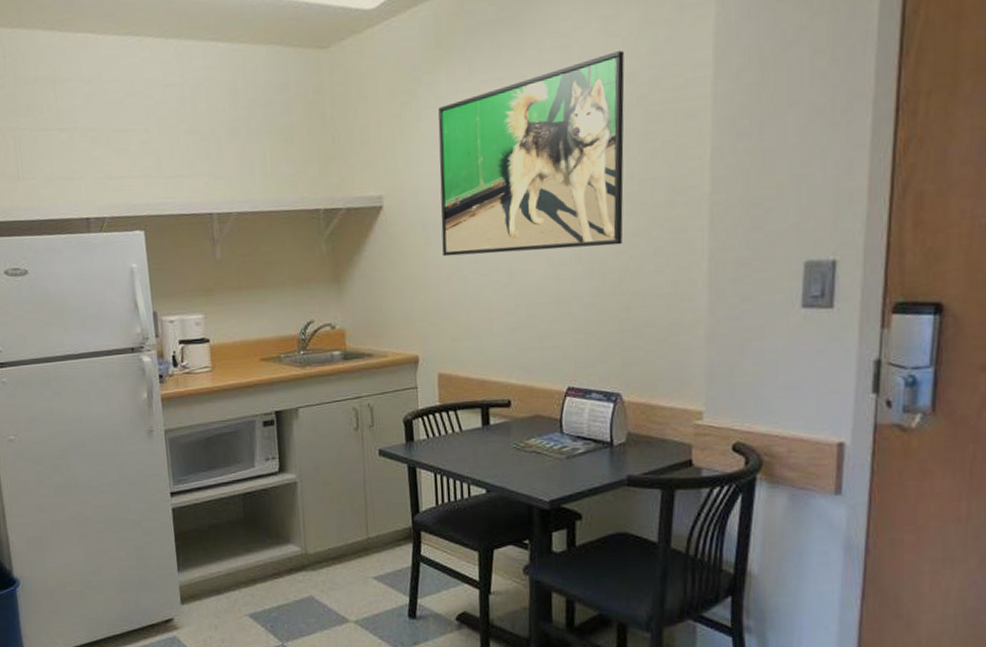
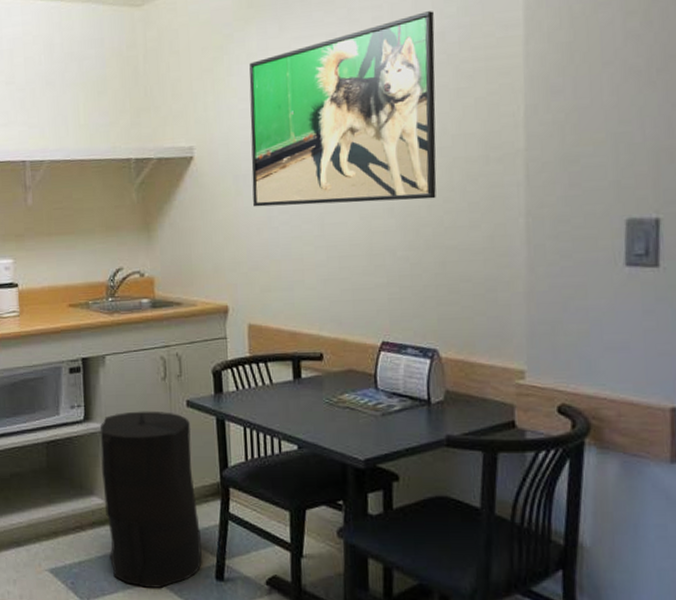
trash can: none [295,460,395,628] -> present [100,411,202,588]

